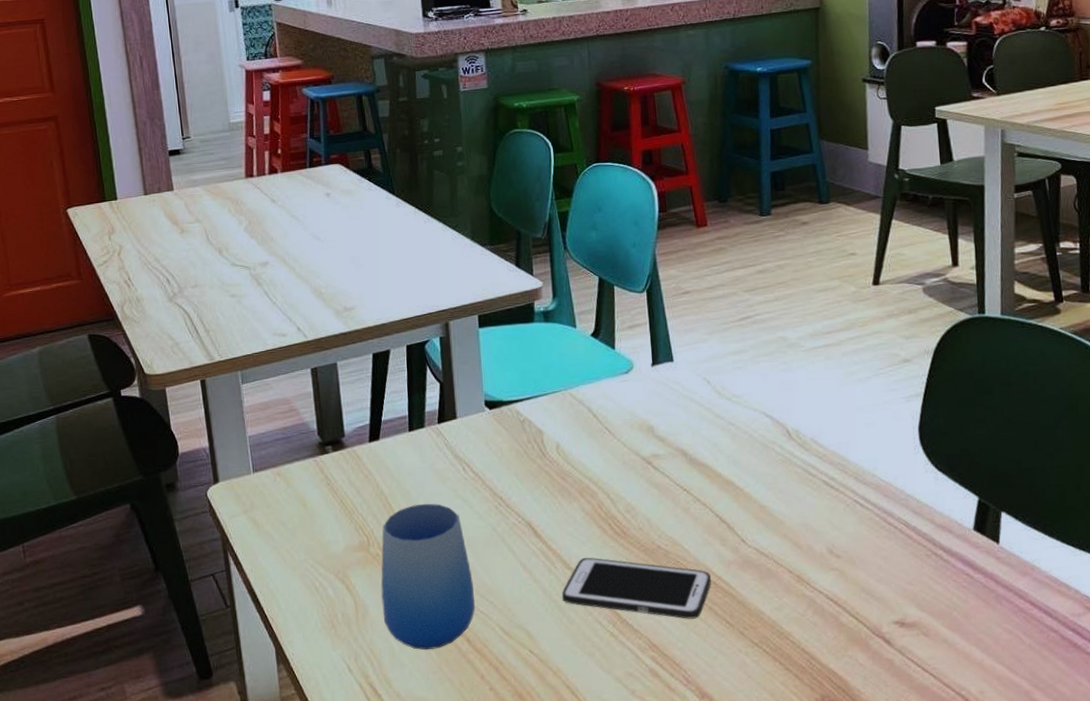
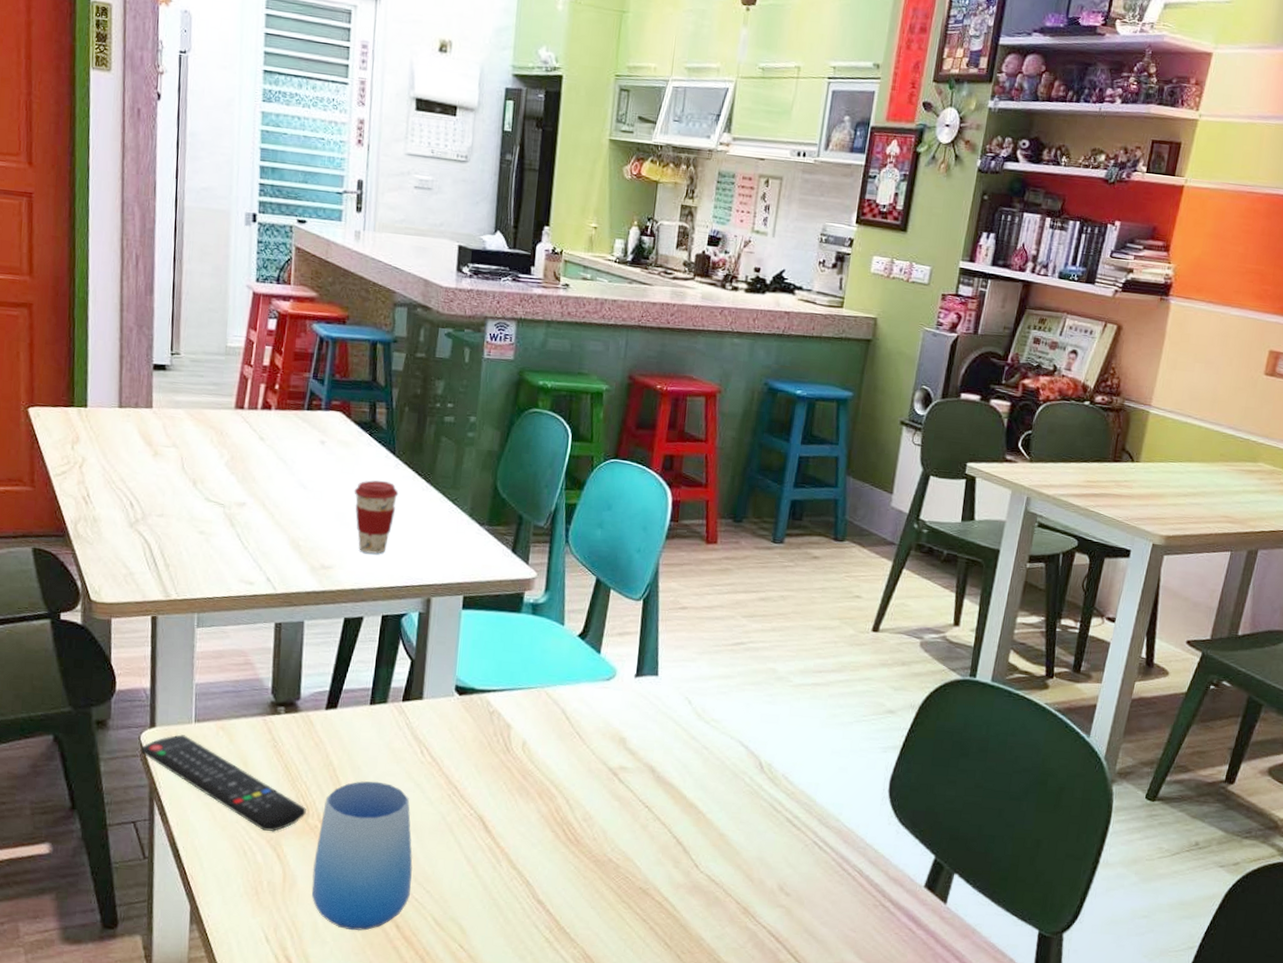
remote control: none [208,486,368,566] -> present [140,734,307,832]
coffee cup: none [362,220,404,290] -> present [354,480,399,554]
cell phone: present [561,557,711,619] -> none [502,859,657,936]

